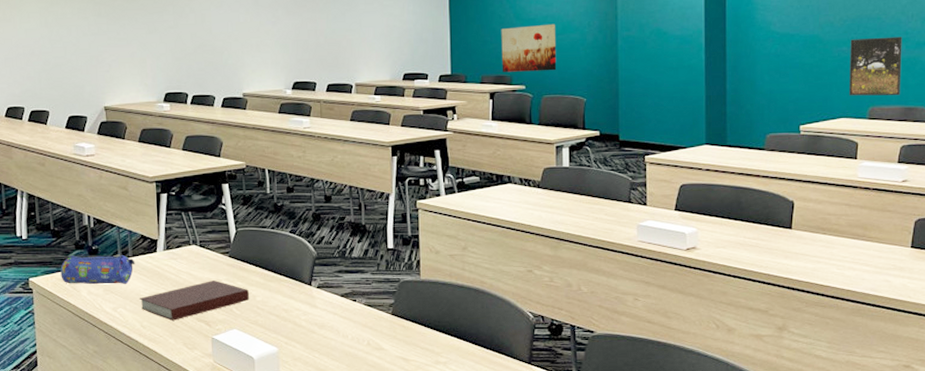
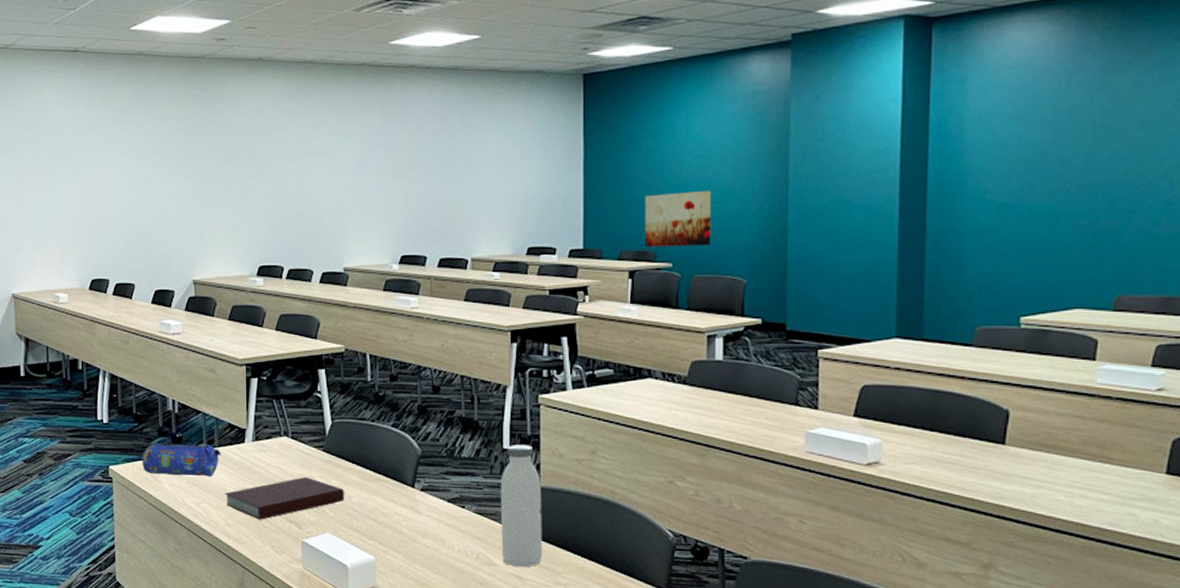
water bottle: none [386,244,424,350] -> present [500,445,542,567]
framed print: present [849,36,902,96] -> none [1088,207,1163,282]

